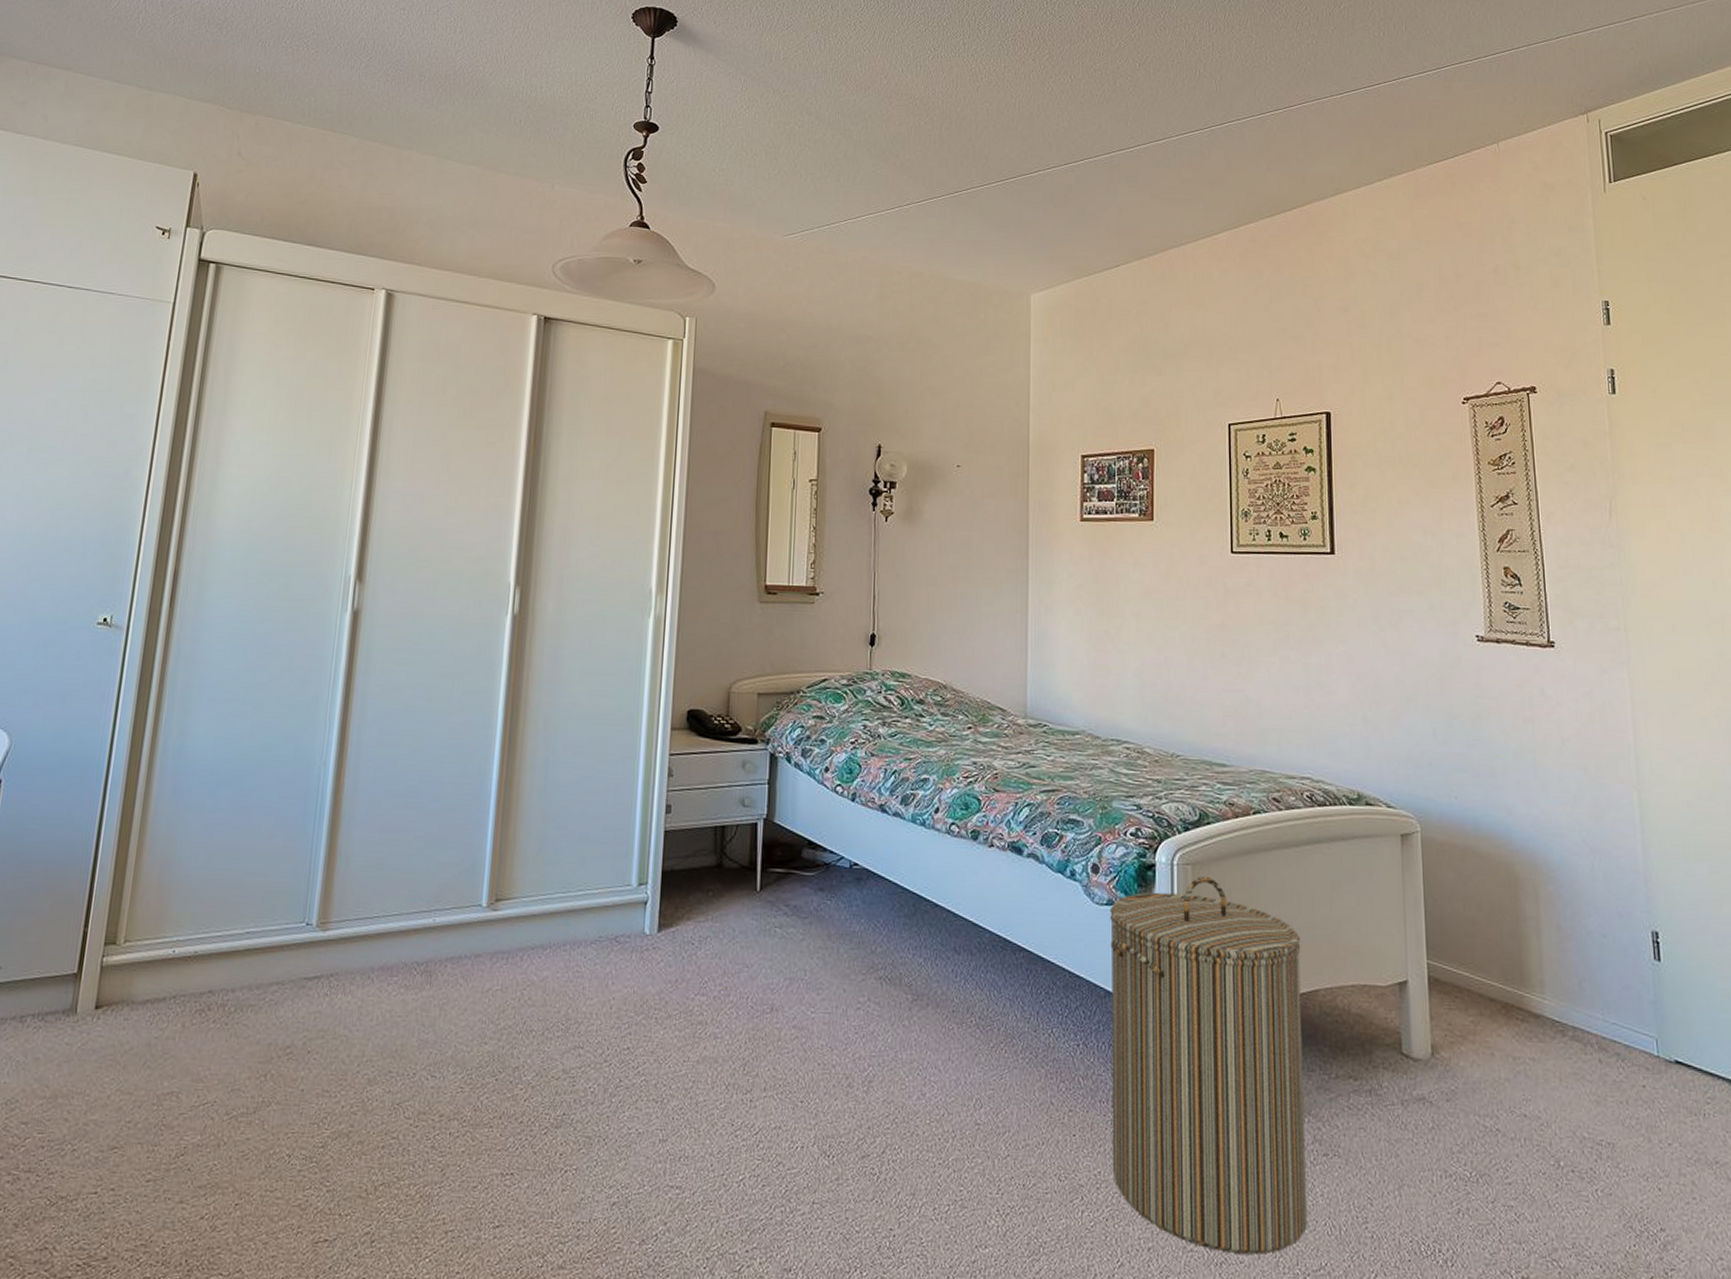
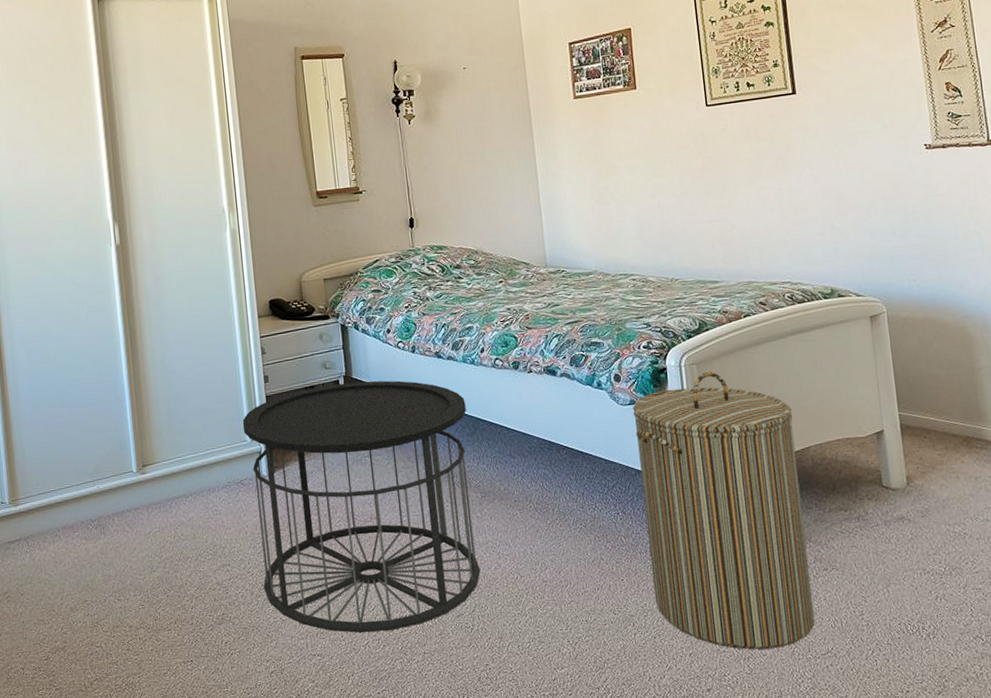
side table: none [621,827,908,1165] -> present [242,380,481,633]

